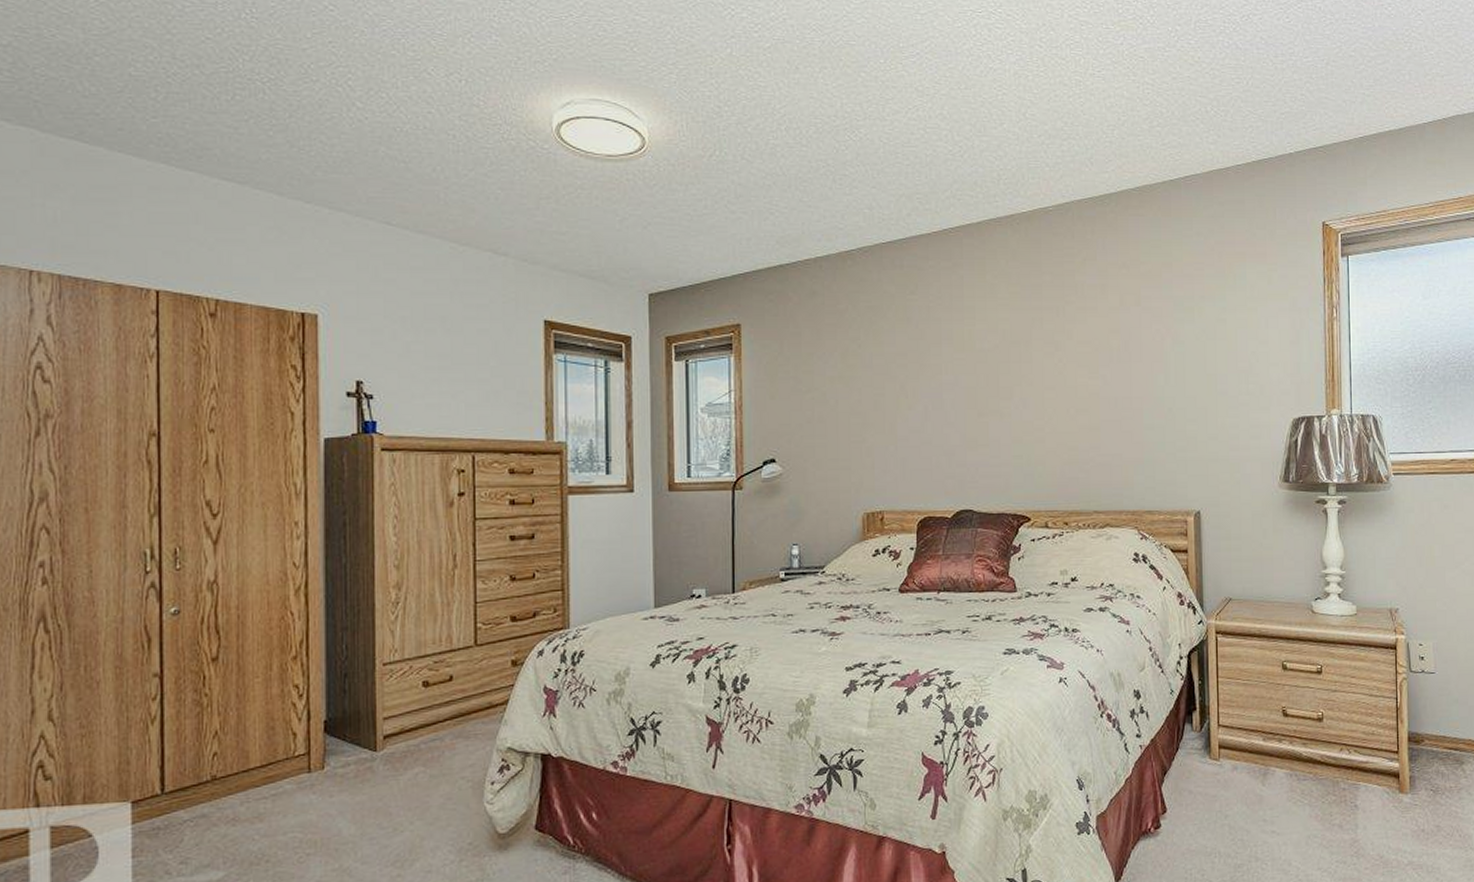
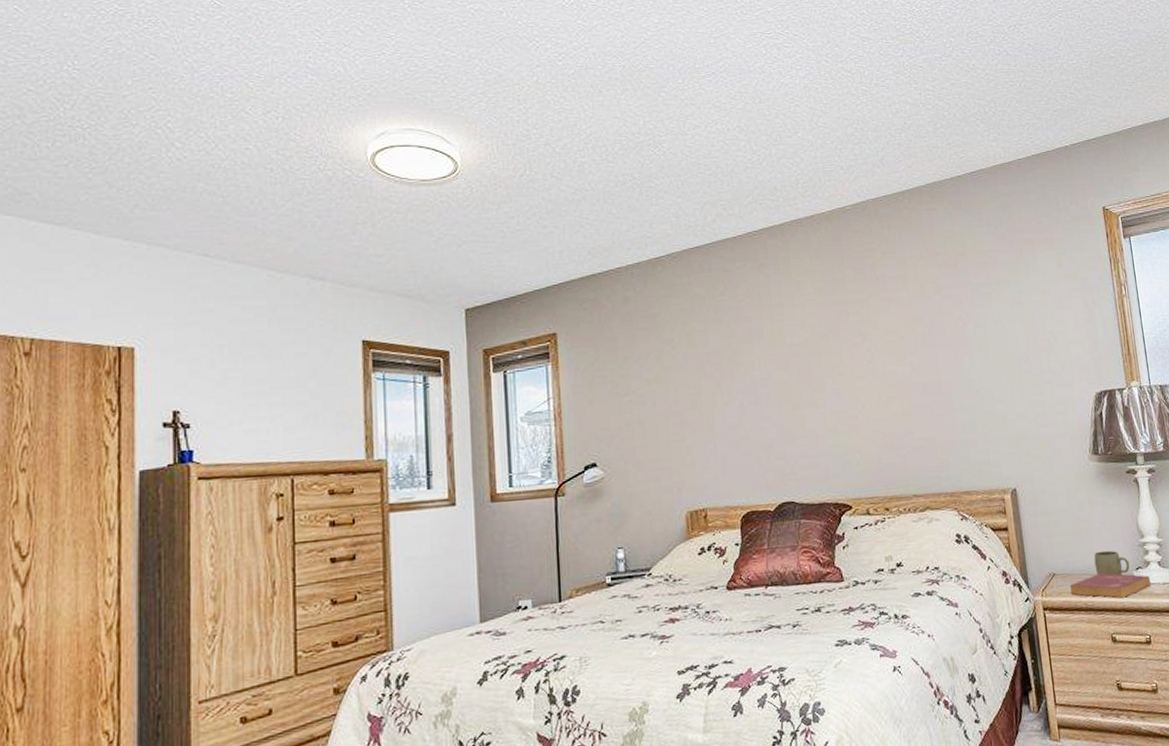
book: none [1246,601,1329,628] -> present [1070,573,1151,599]
mug: none [1273,579,1309,605] -> present [1093,550,1130,576]

